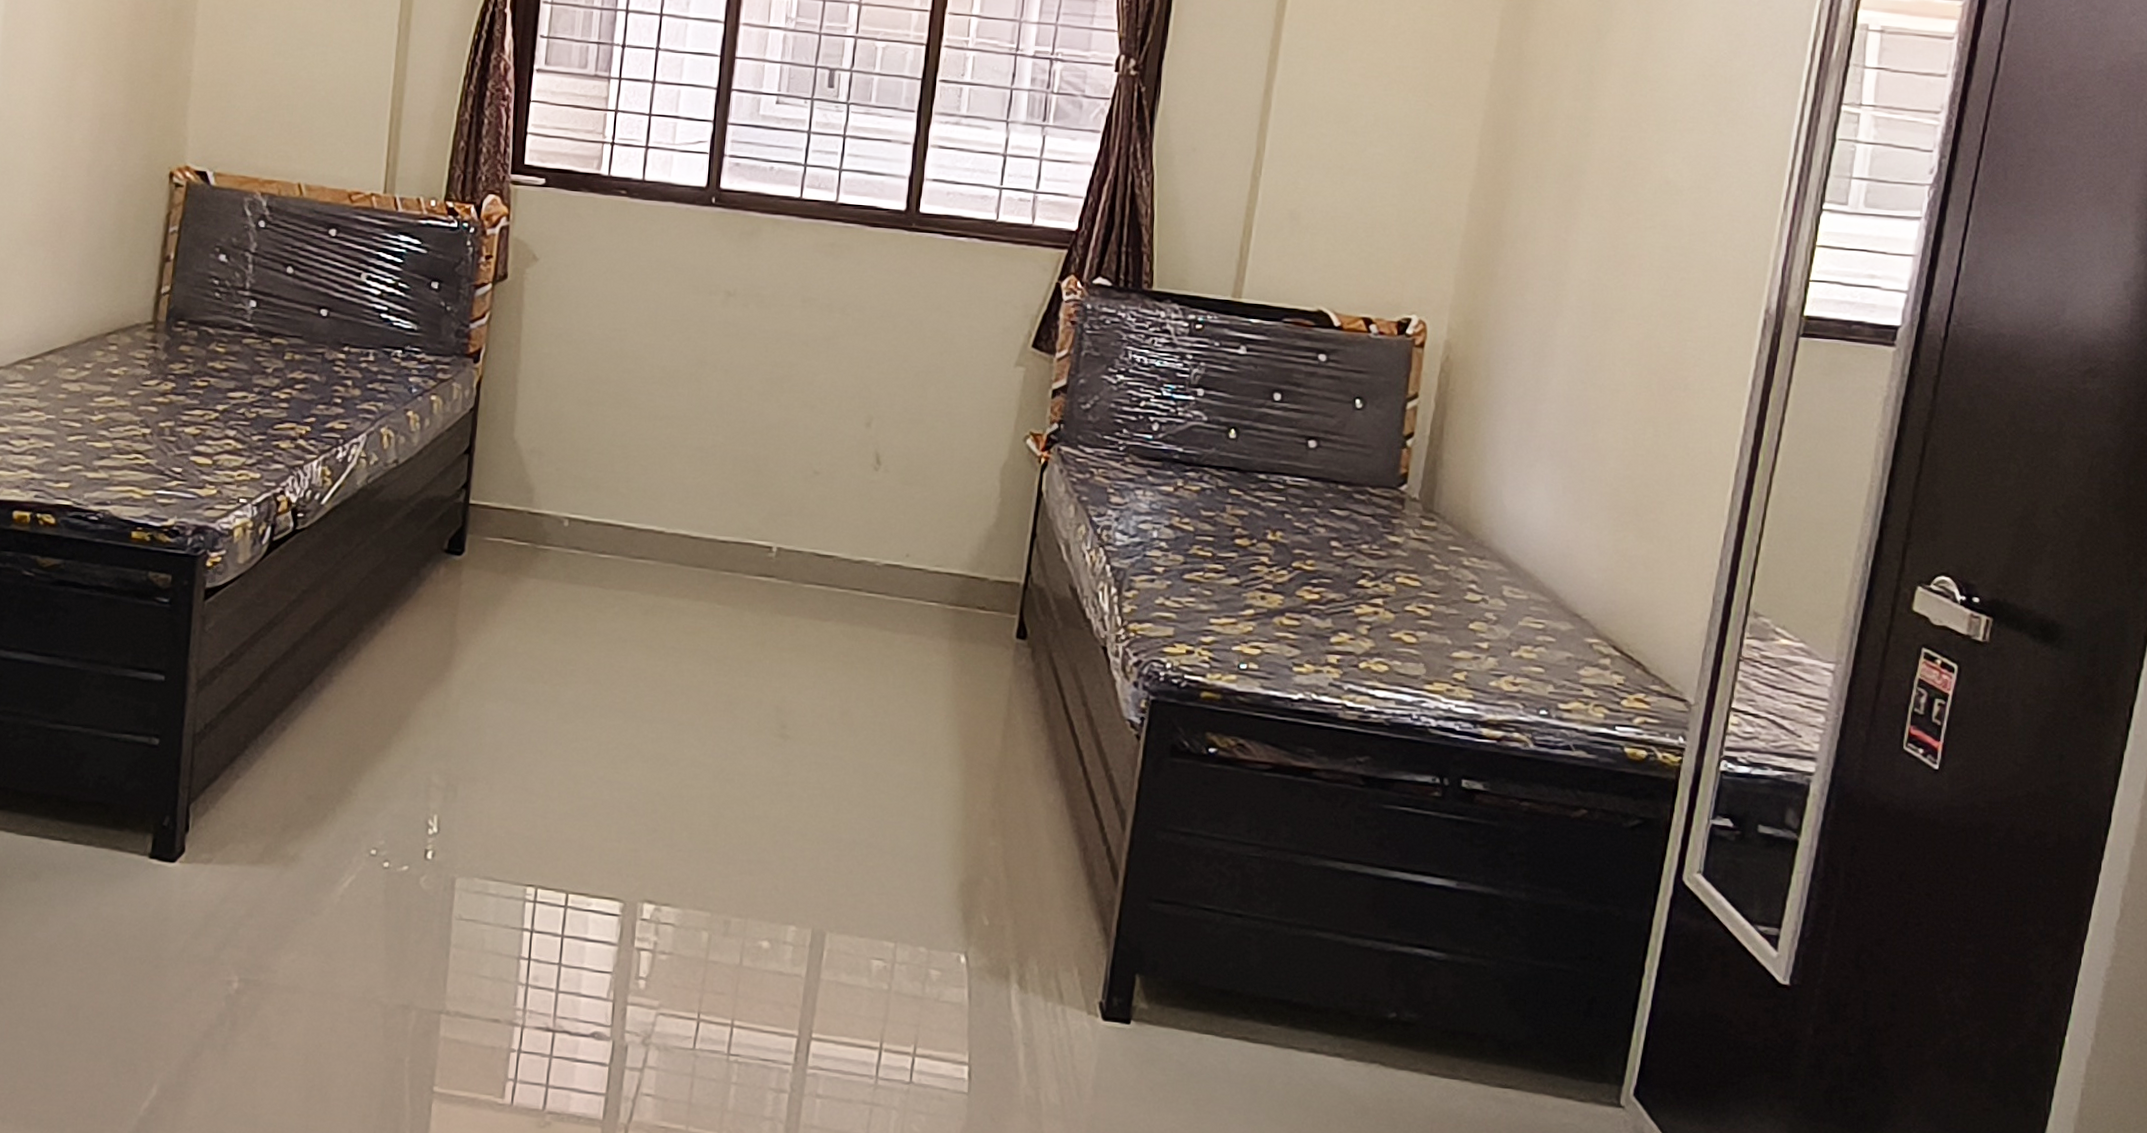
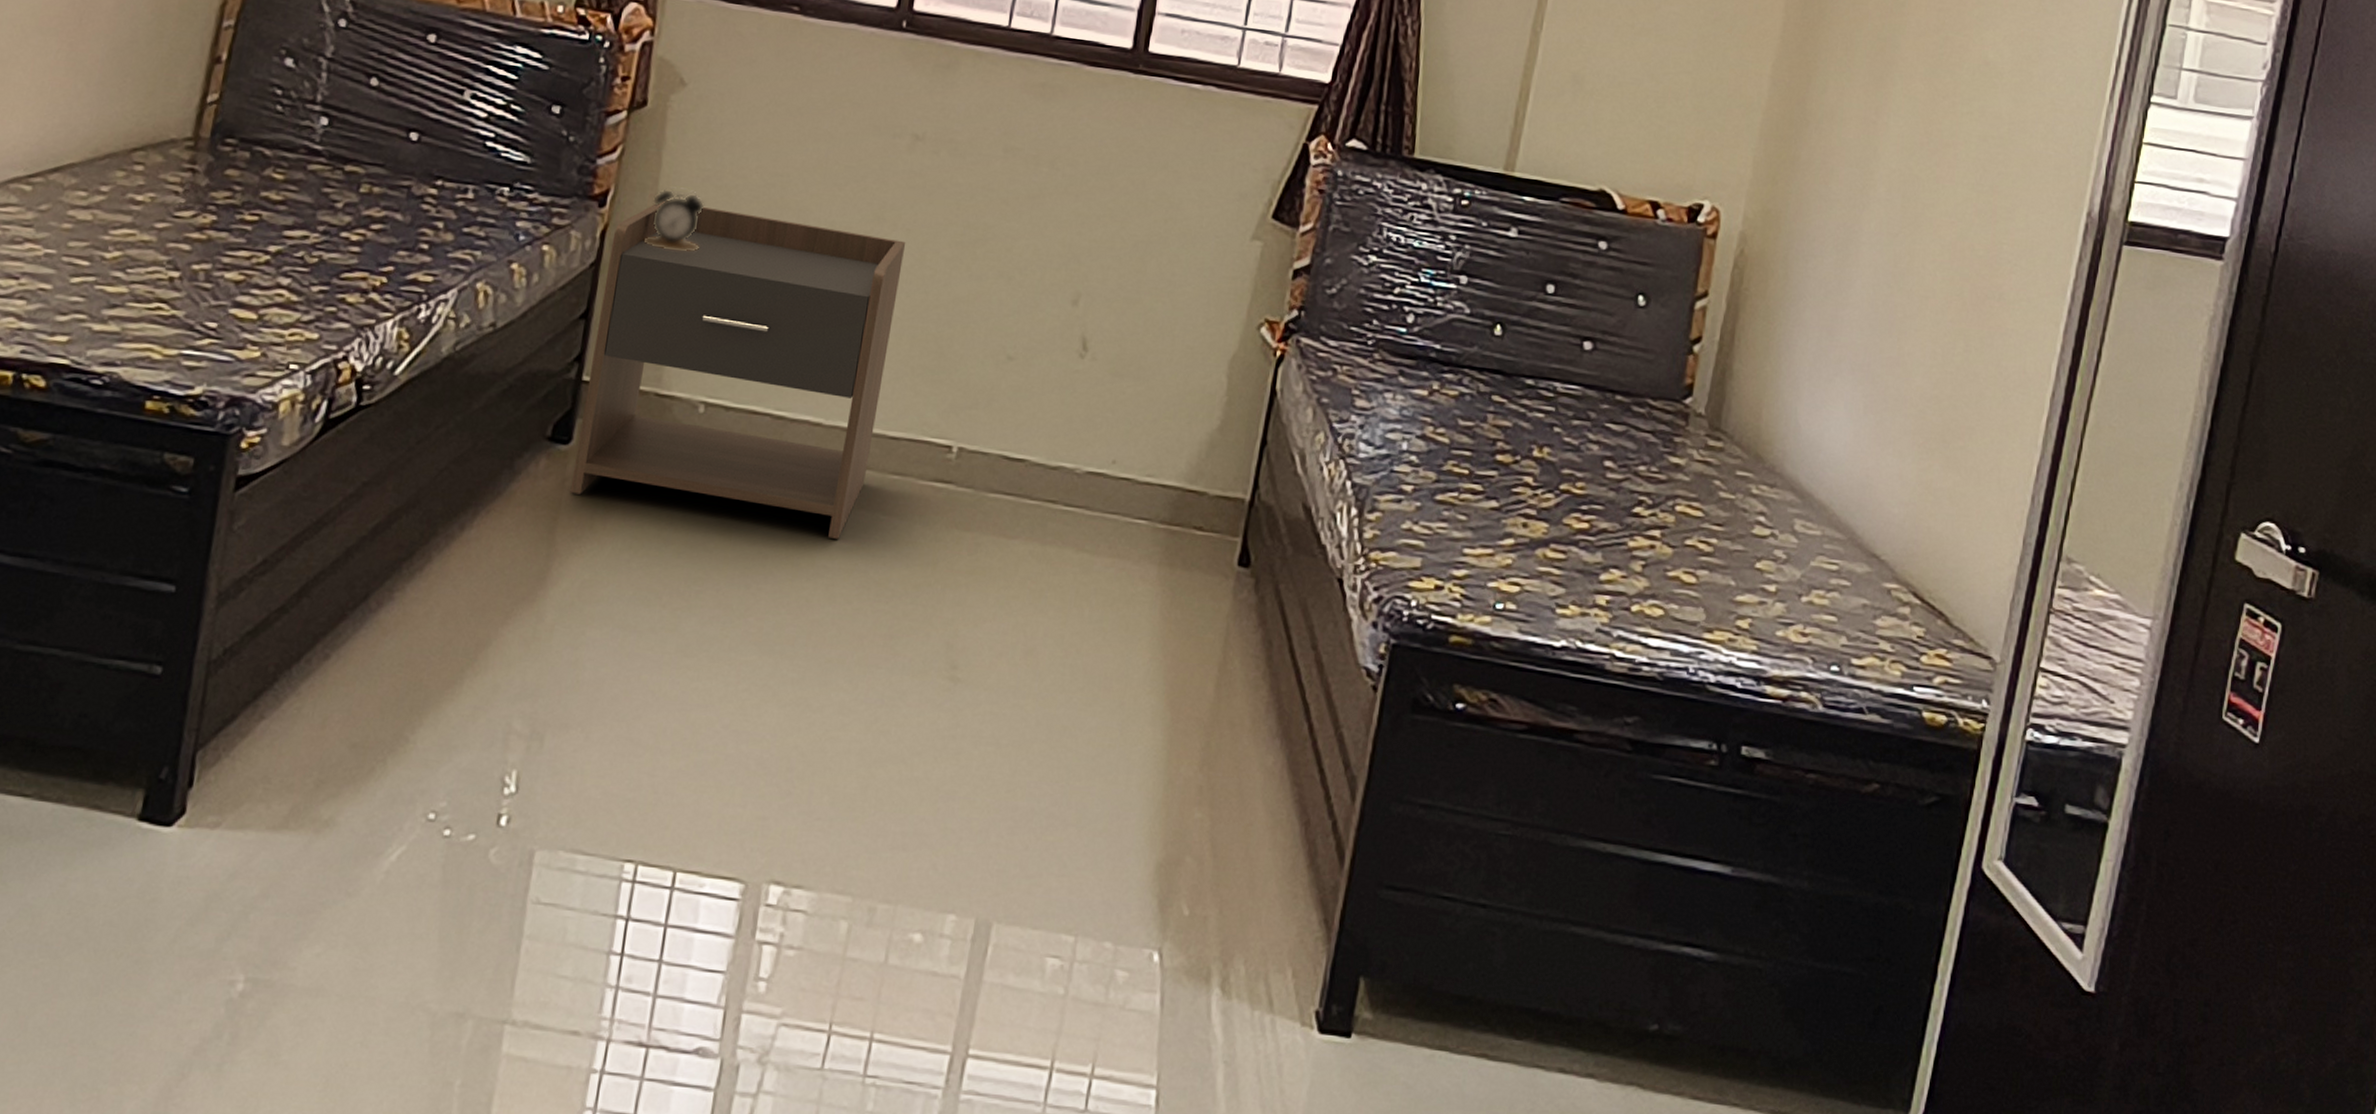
nightstand: none [465,355,725,625] -> present [570,200,906,539]
alarm clock: none [511,343,559,396] -> present [643,186,705,251]

